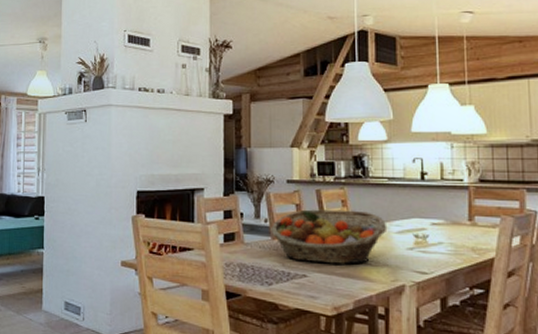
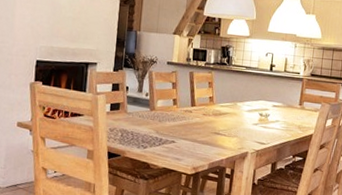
fruit basket: present [271,209,388,264] -> none [150,87,241,134]

